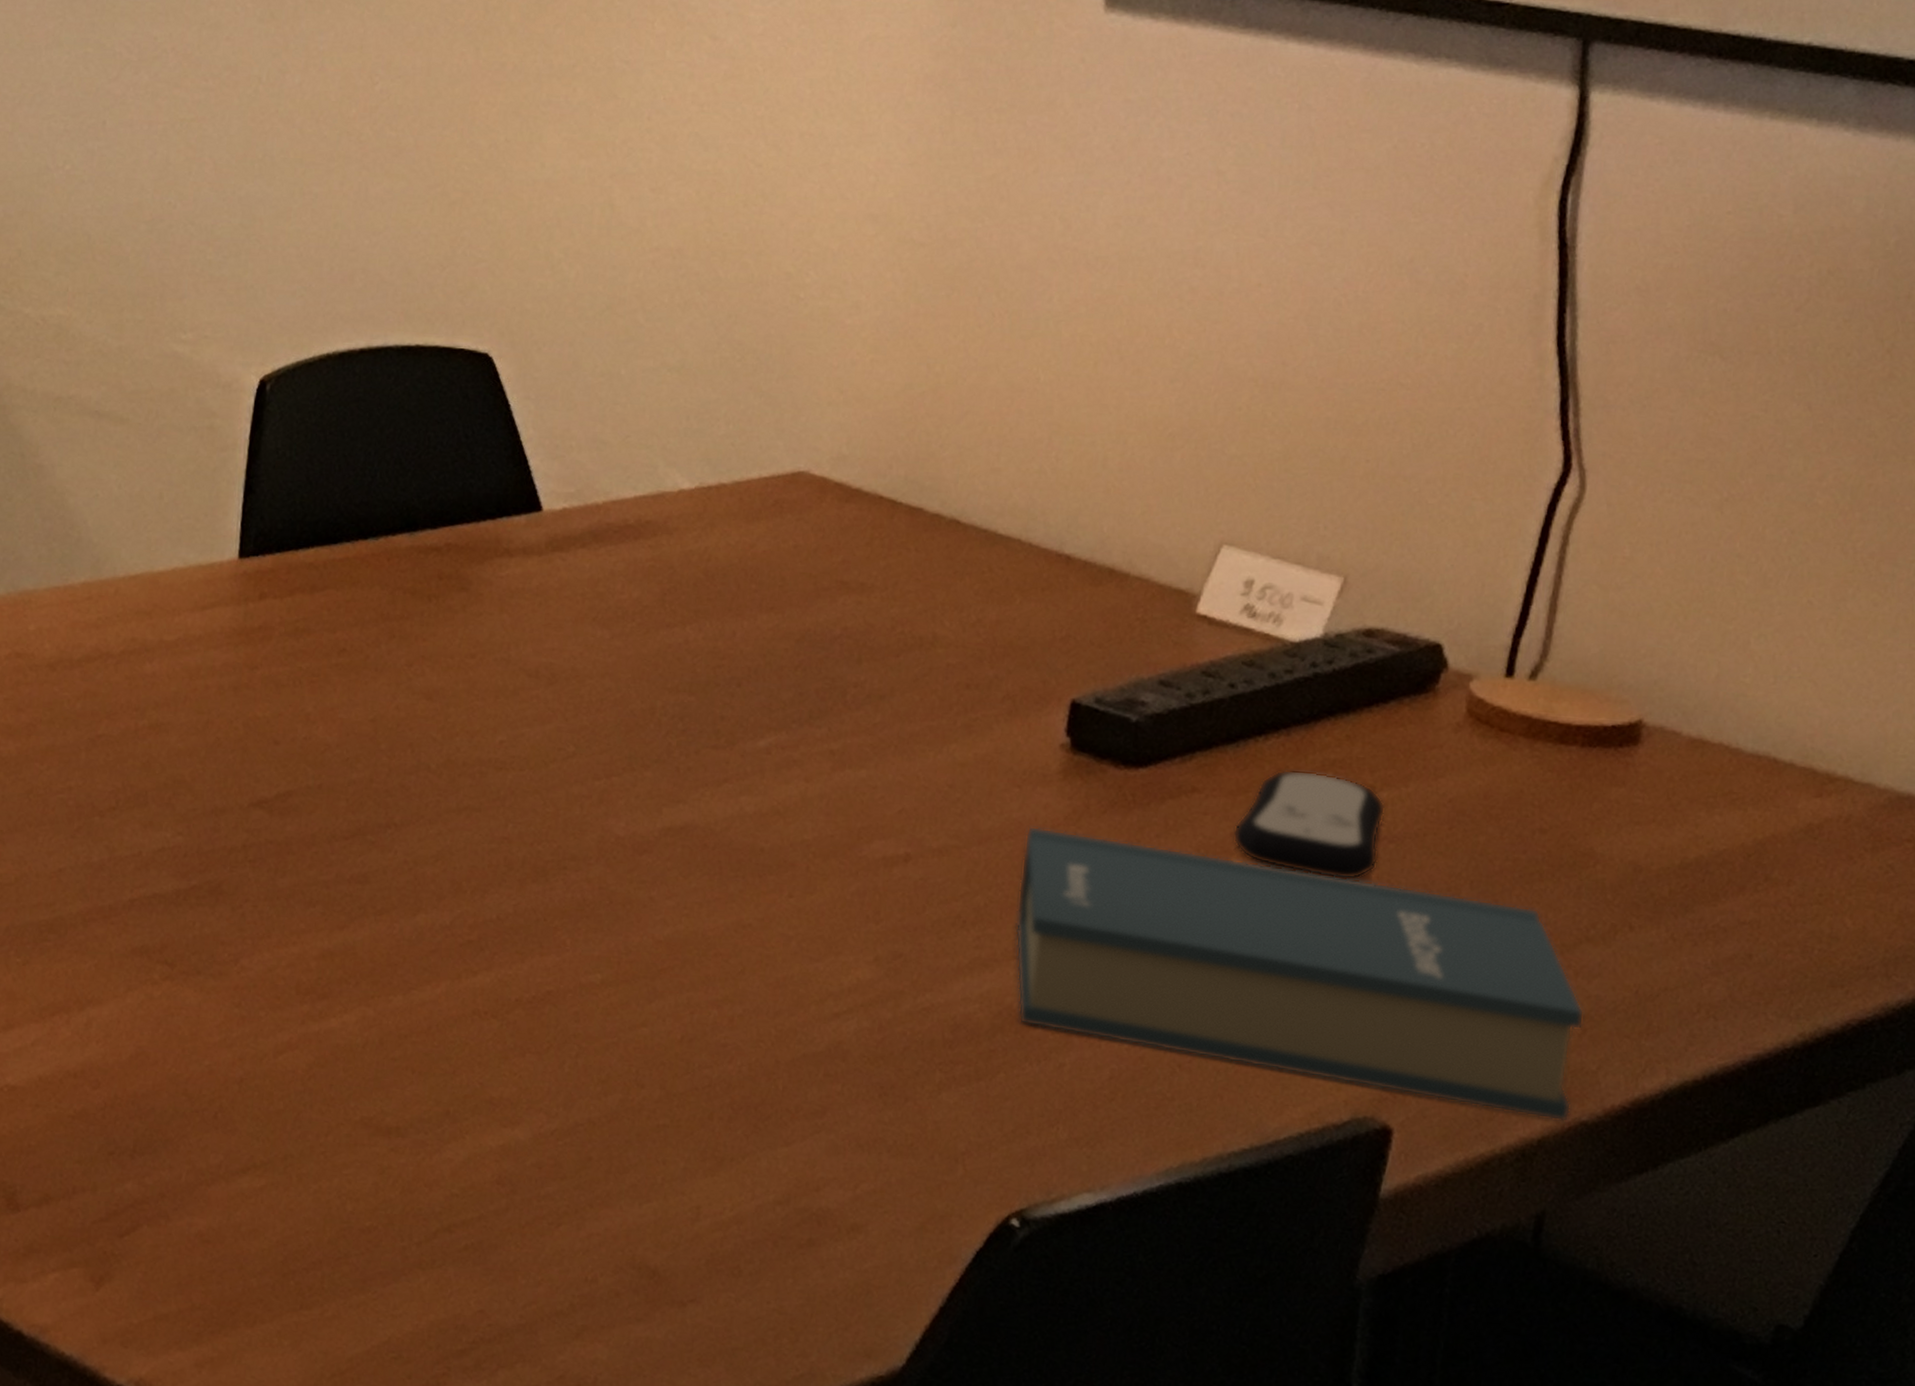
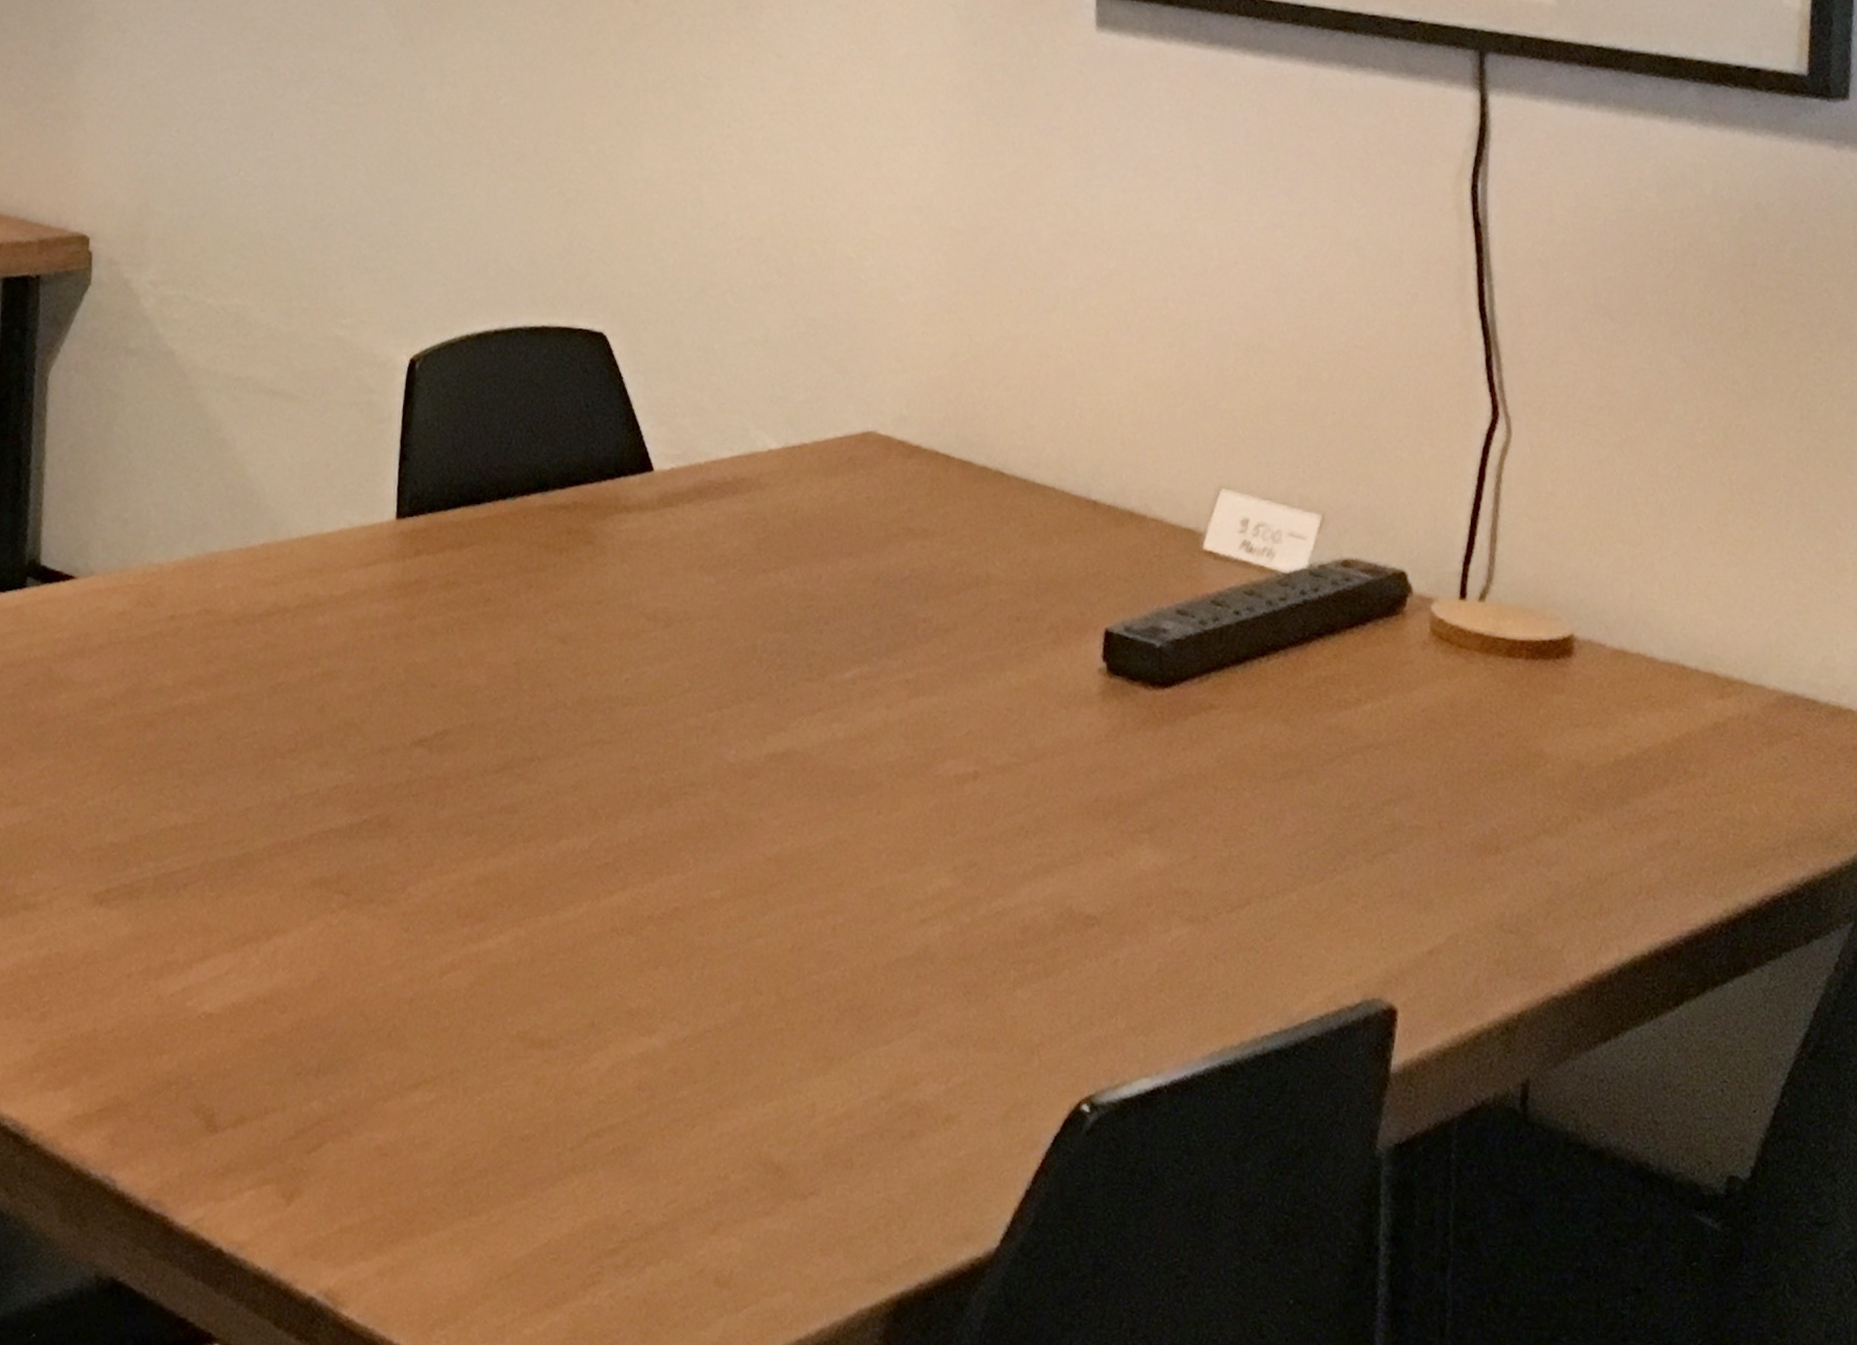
hardback book: present [1015,826,1585,1123] -> none [1070,743,1547,998]
remote control: present [1233,769,1386,880] -> none [1247,686,1371,784]

